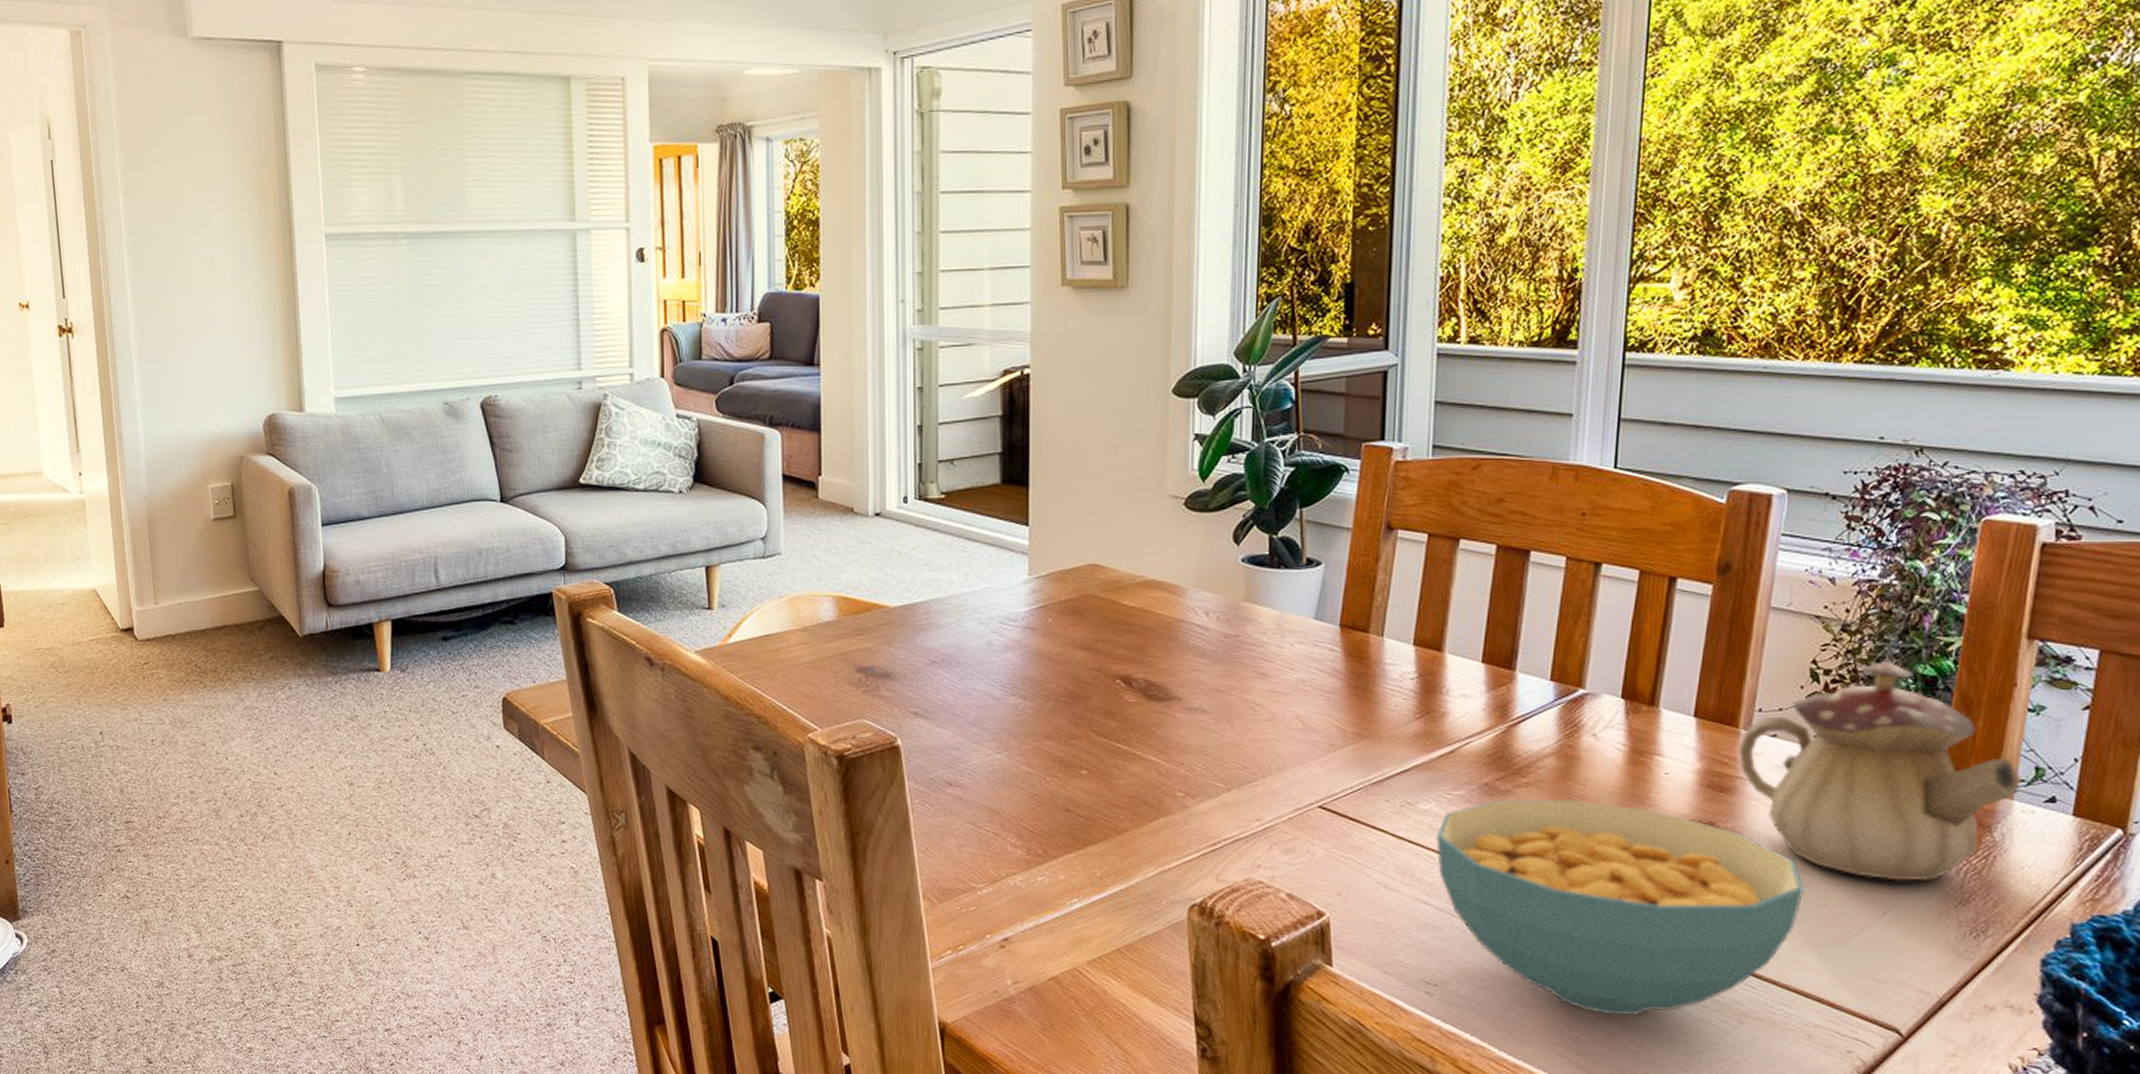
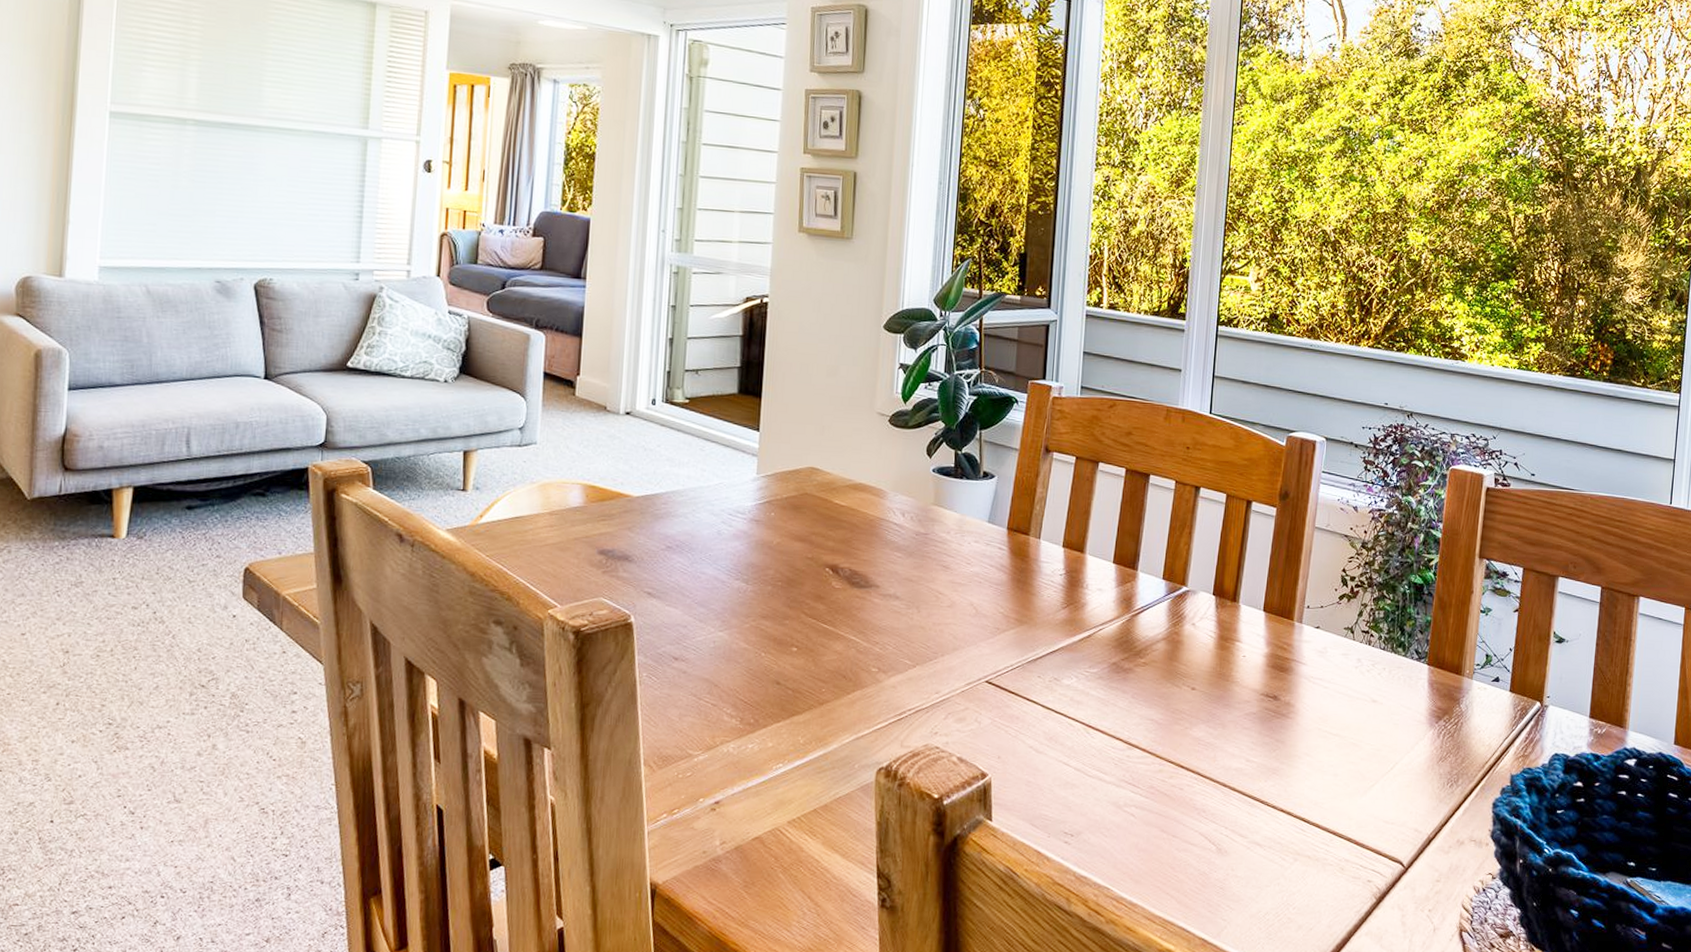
cereal bowl: present [1435,799,1804,1016] -> none [1075,676,1338,857]
teapot: present [1738,661,2023,882] -> none [1293,572,1478,743]

